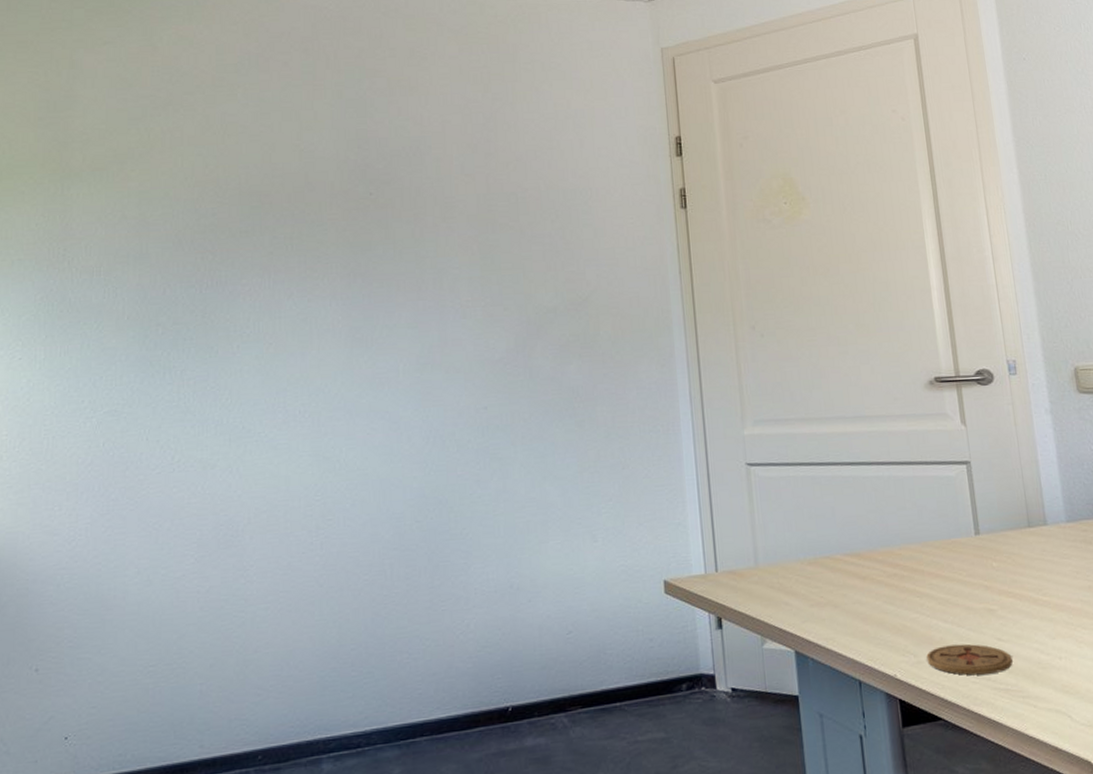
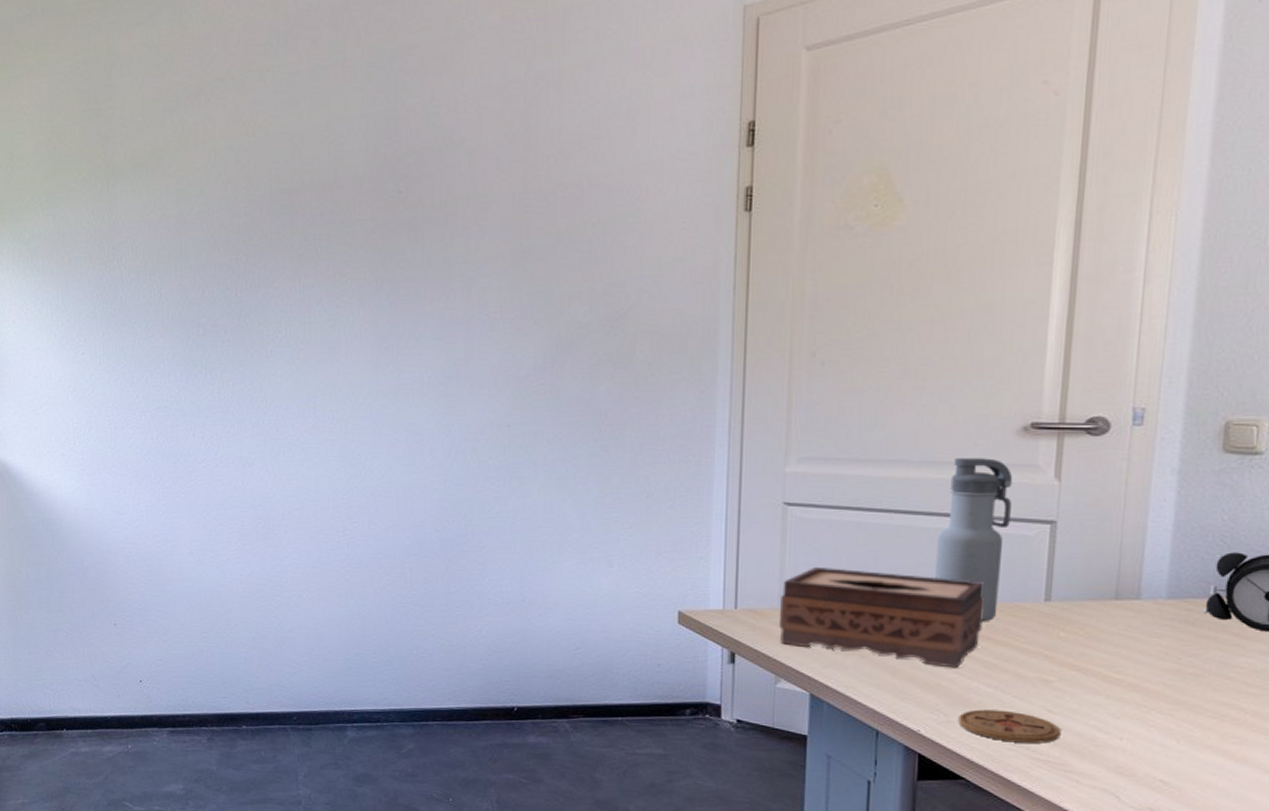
tissue box: none [756,522,932,608] -> present [779,566,984,668]
water bottle: none [879,410,940,560] -> present [935,458,1013,622]

